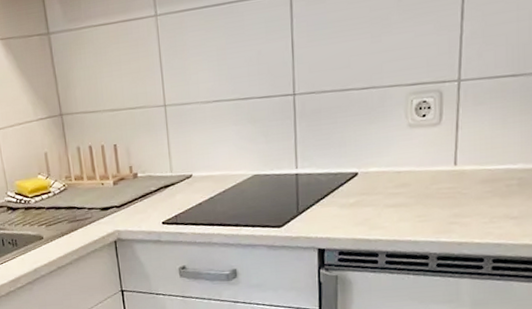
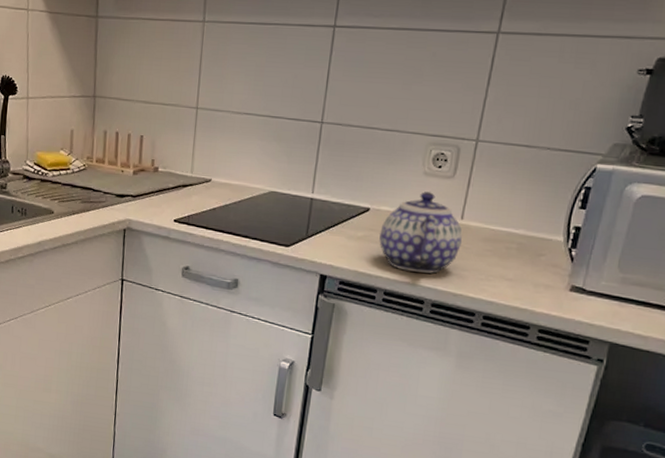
teapot: none [372,143,460,229] -> present [379,192,463,274]

